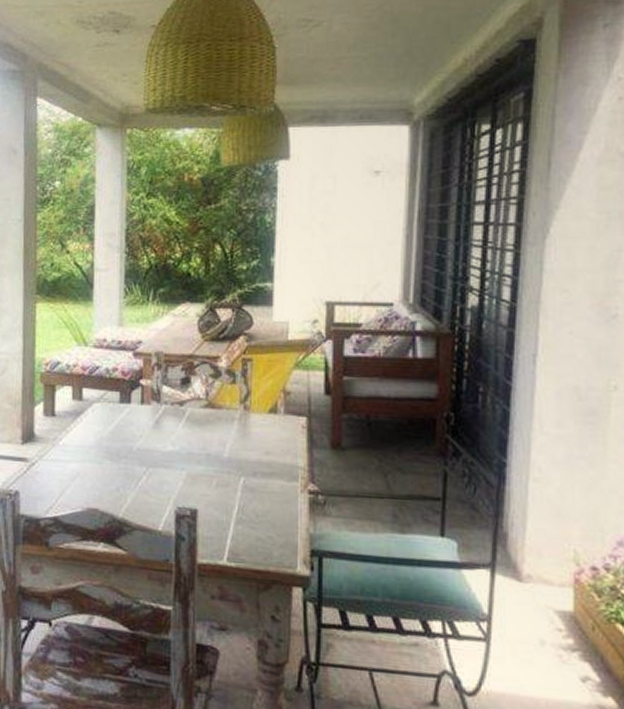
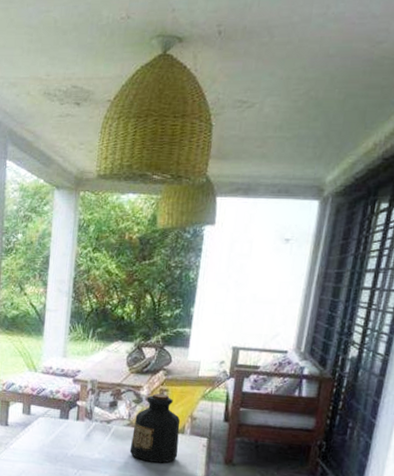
bottle: none [210,364,272,452] -> present [129,393,181,463]

